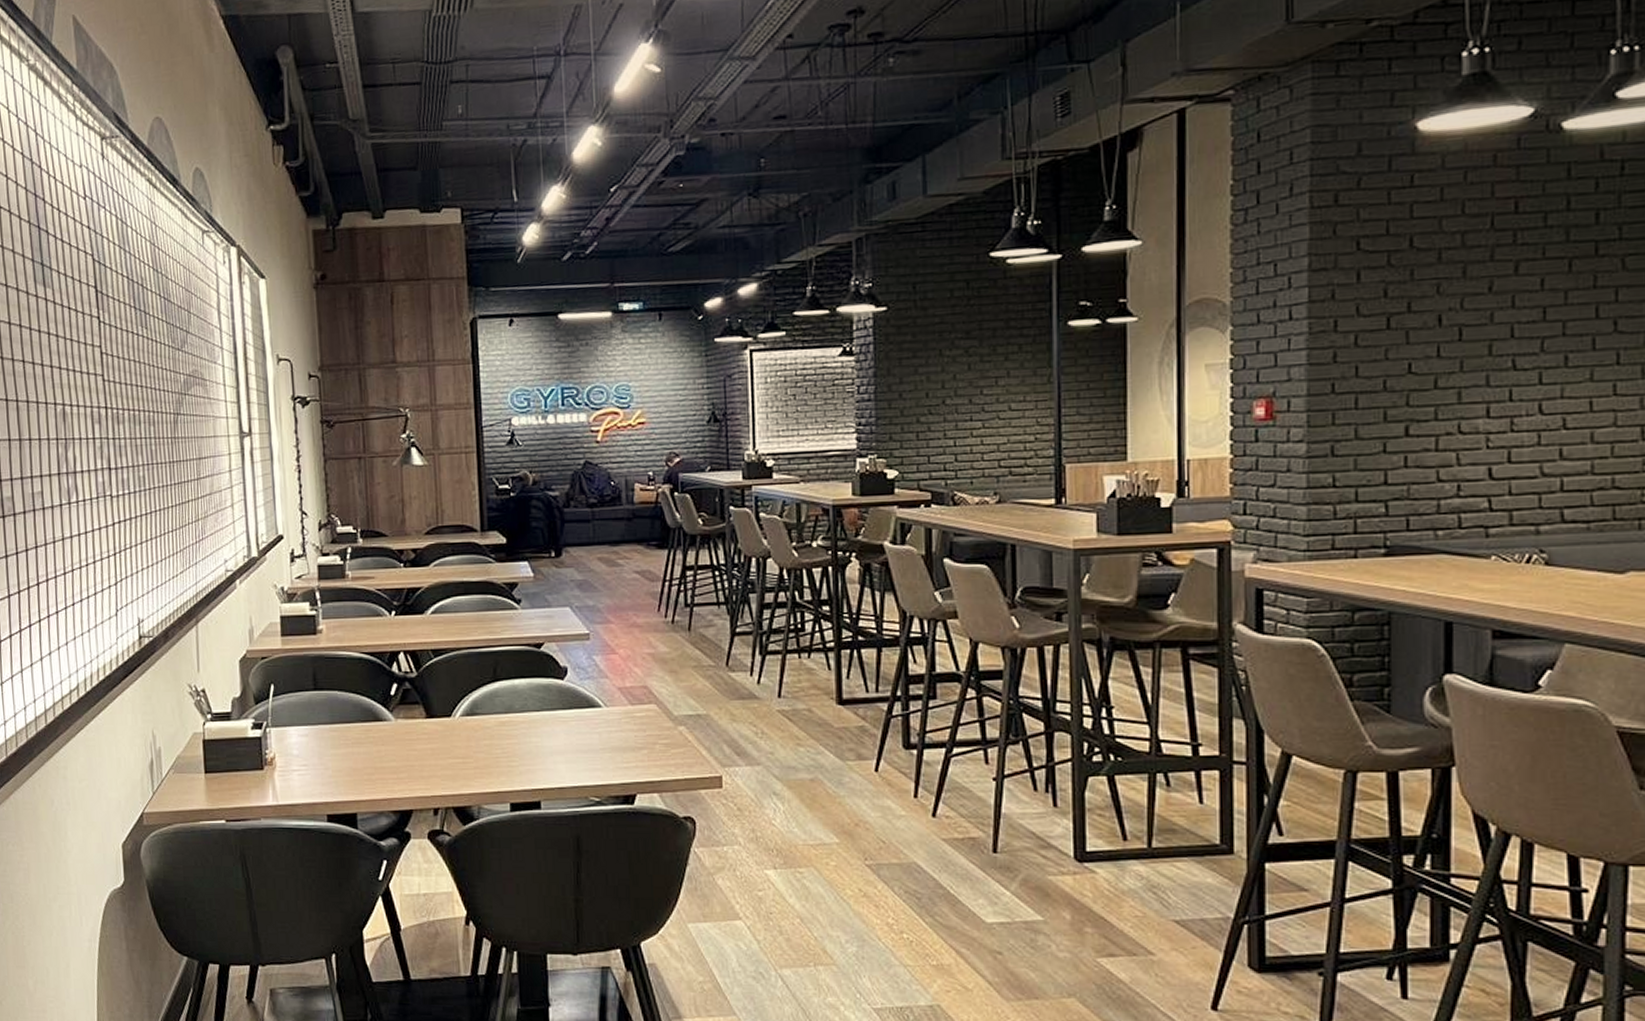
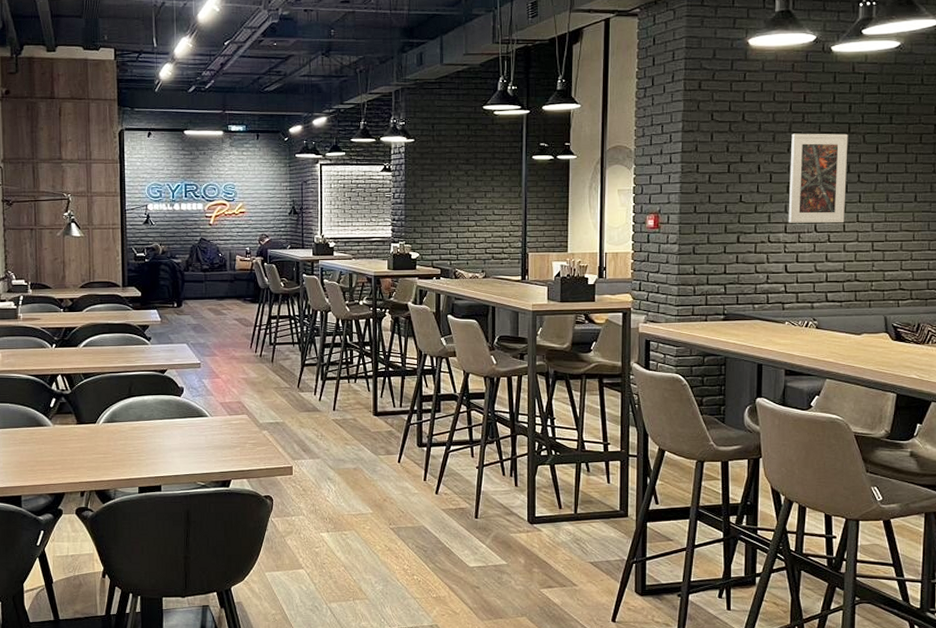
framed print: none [1492,257,1595,402] -> present [788,133,848,223]

